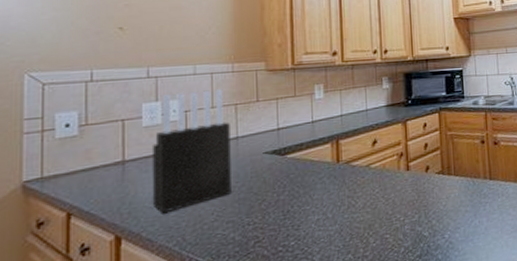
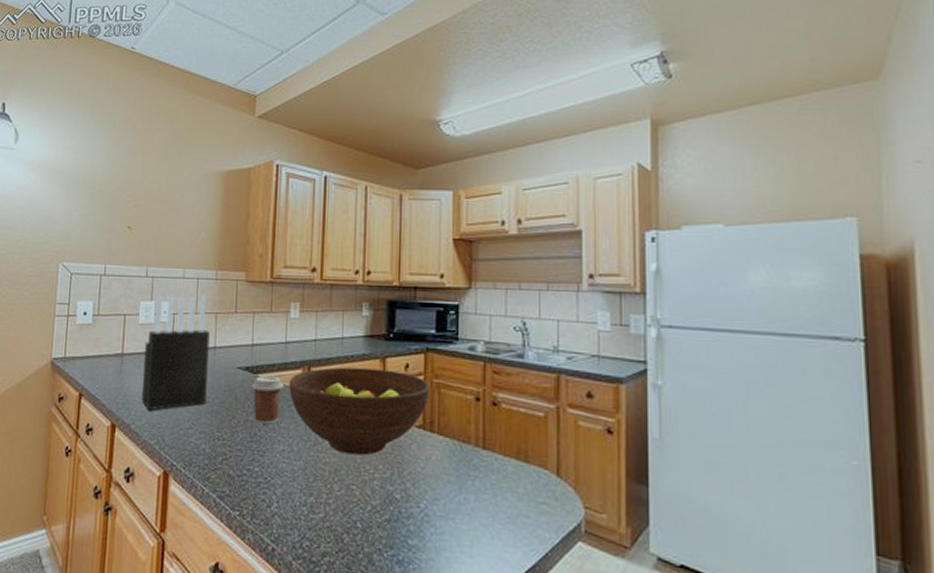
coffee cup: none [280,154,313,201] -> present [251,375,283,425]
fruit bowl: none [319,130,446,210] -> present [289,367,430,456]

